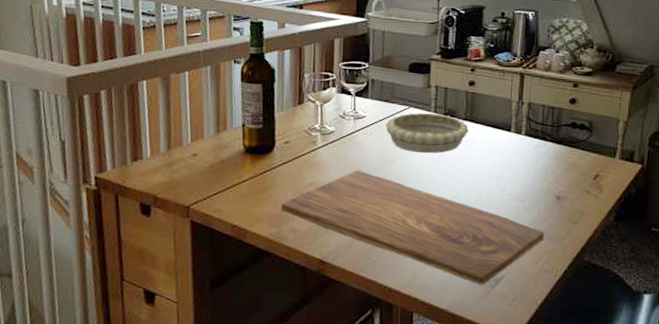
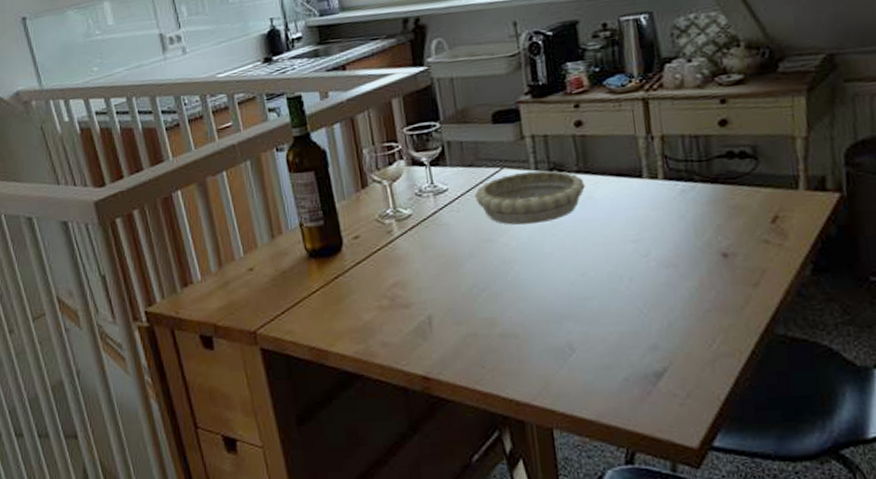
cutting board: present [280,170,545,285] -> none [362,258,715,384]

